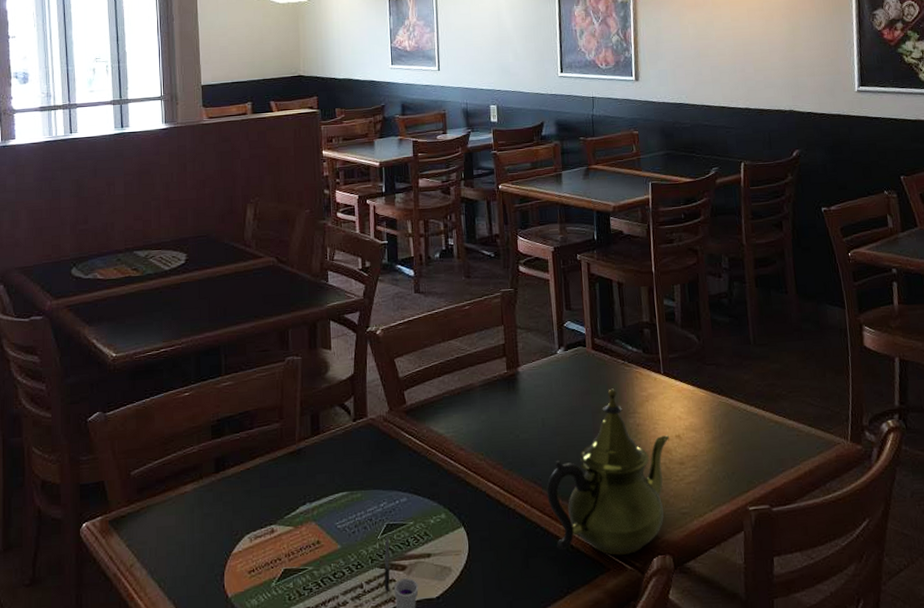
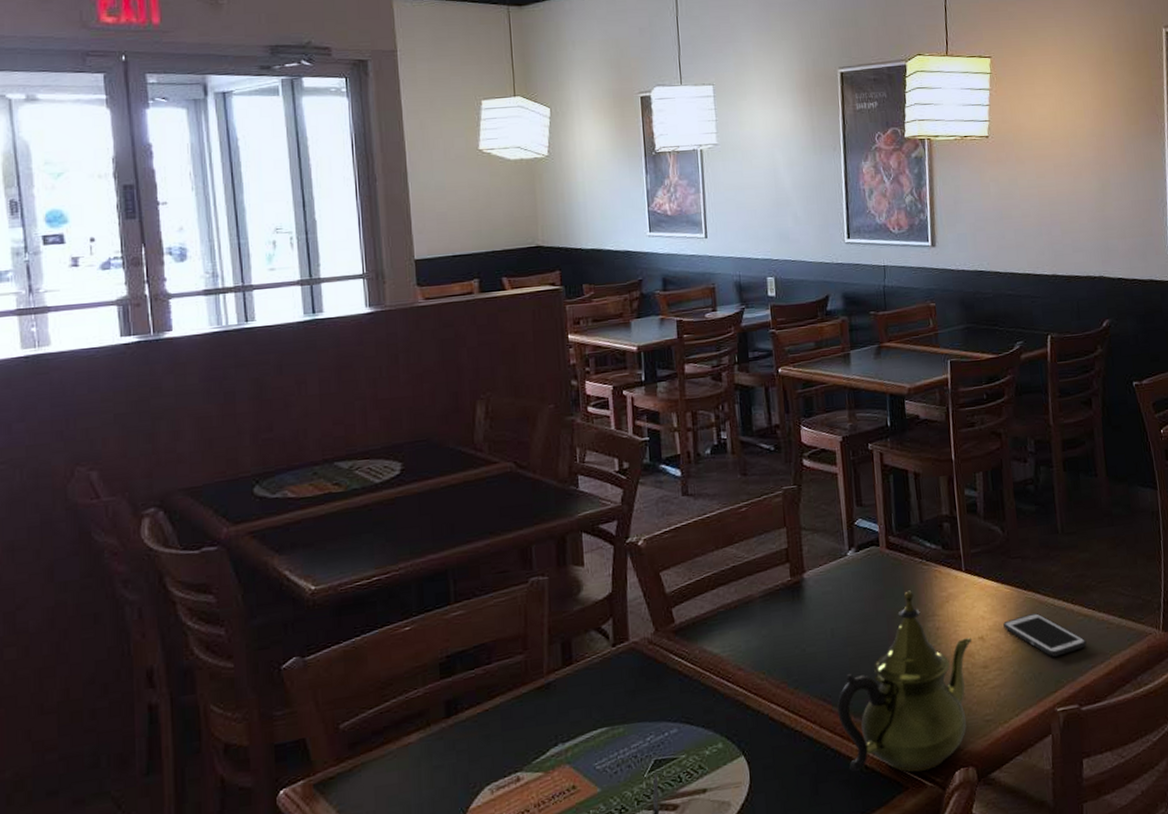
cell phone: none [699,417,778,459] -> present [1003,613,1087,657]

